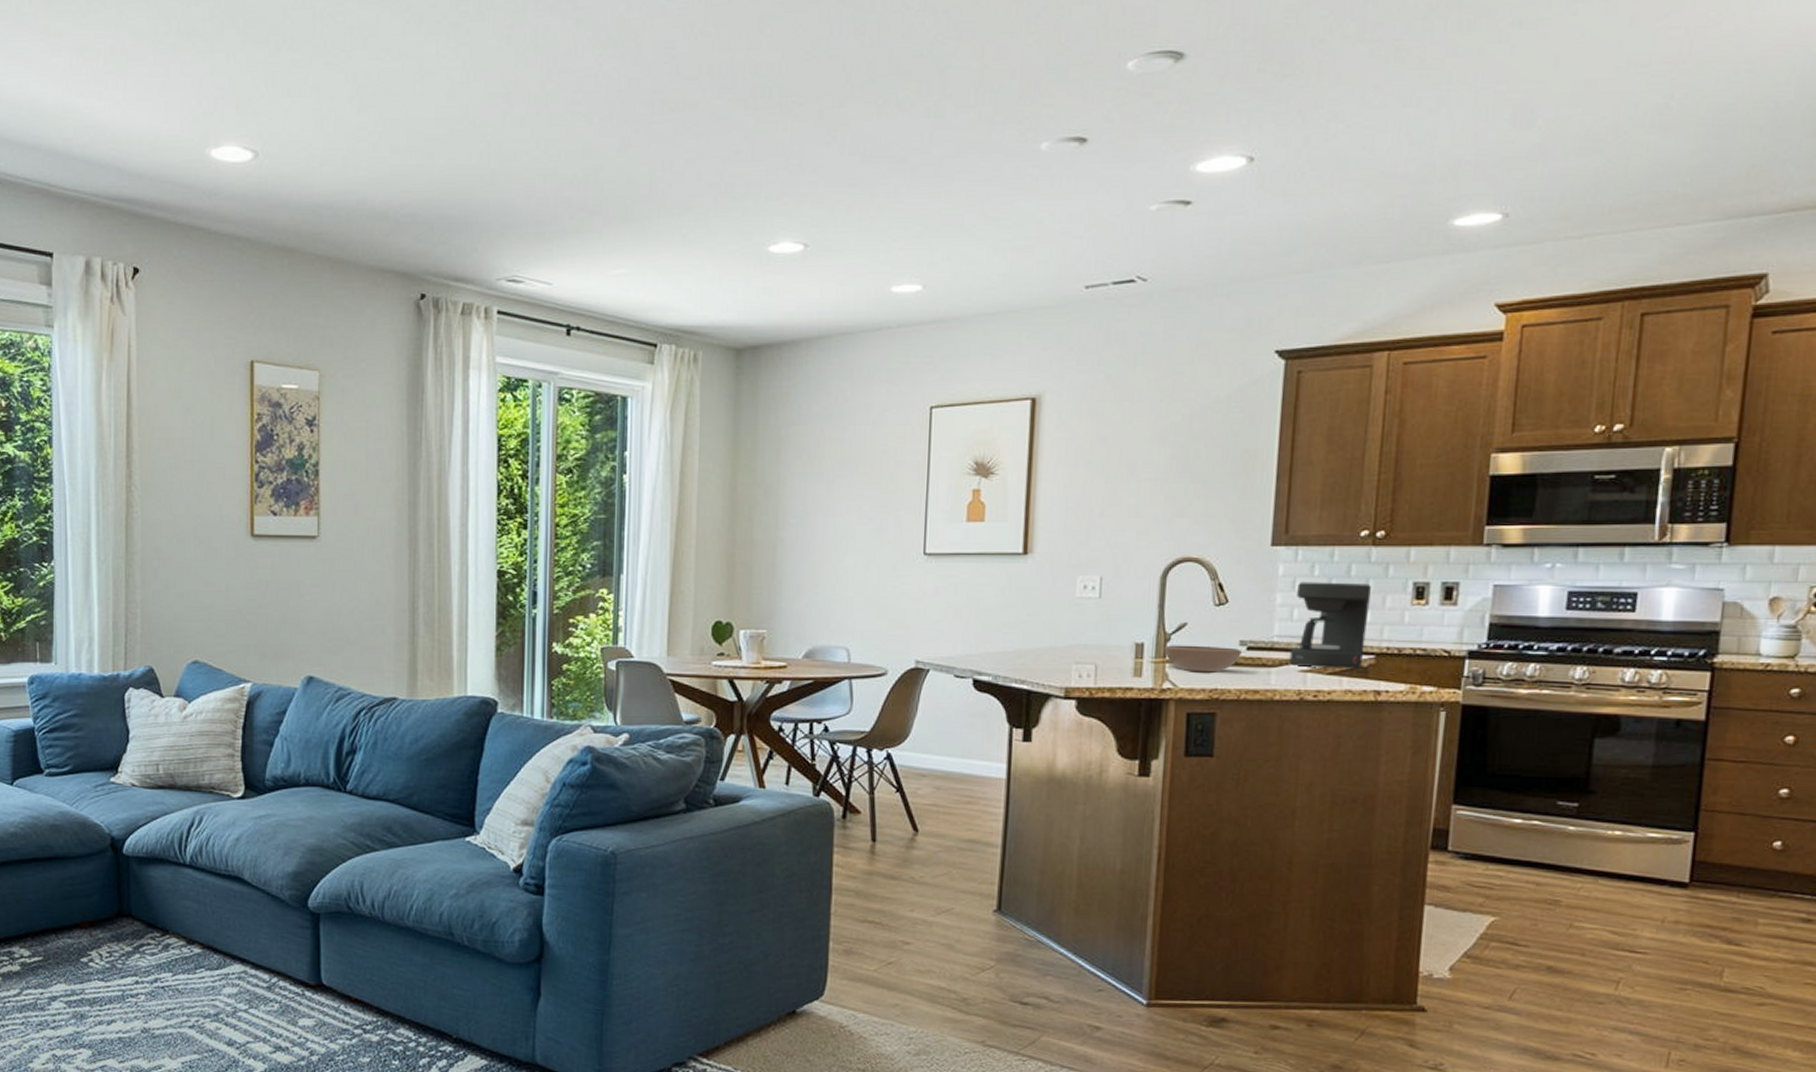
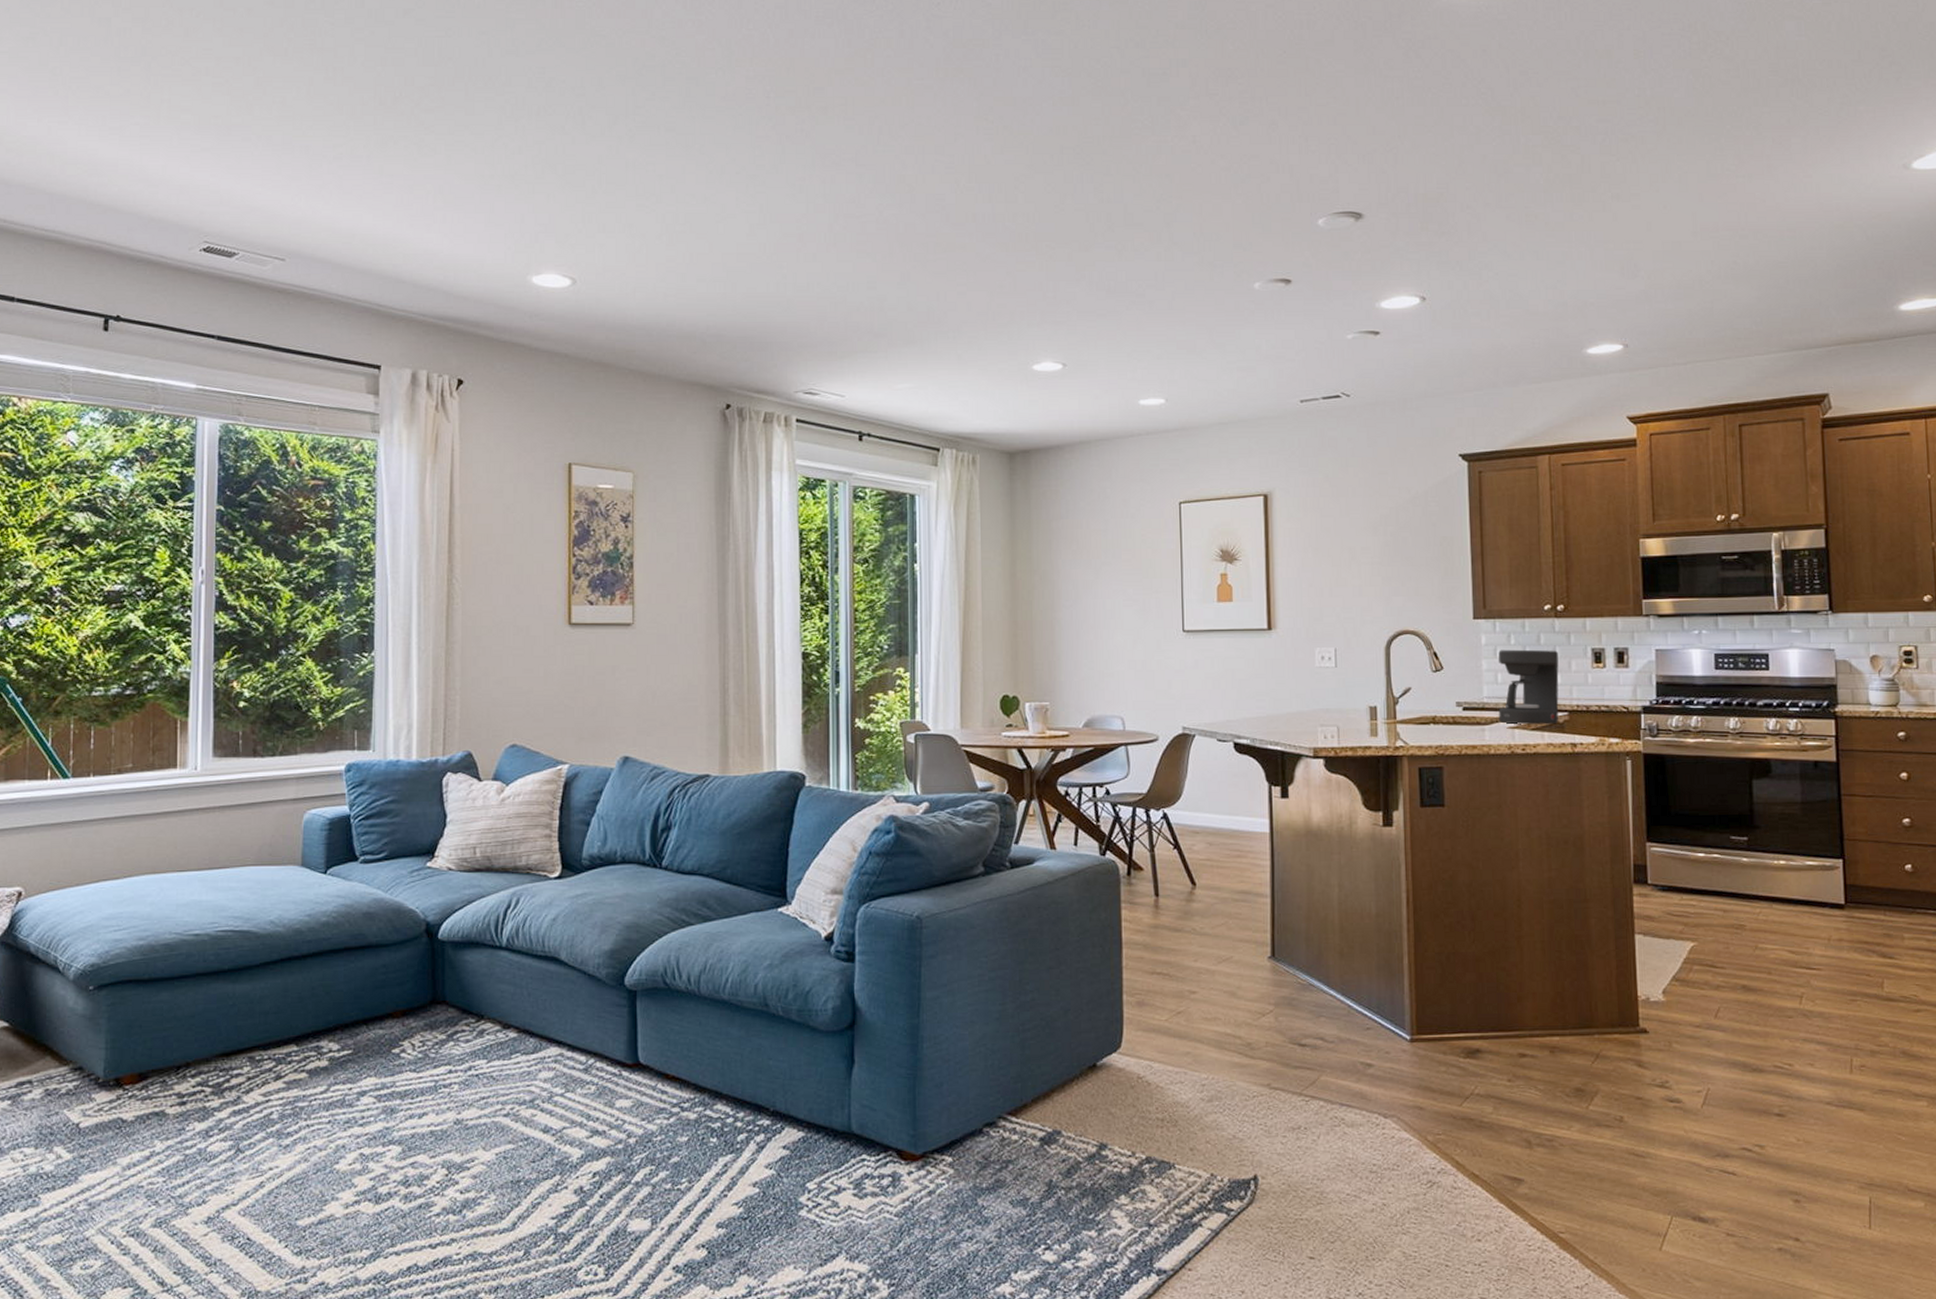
bowl: present [1164,645,1242,674] -> none [1394,707,1459,732]

